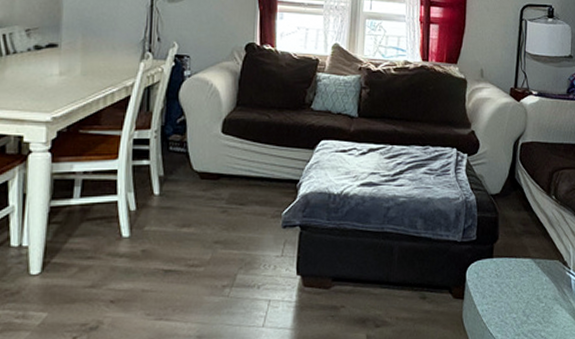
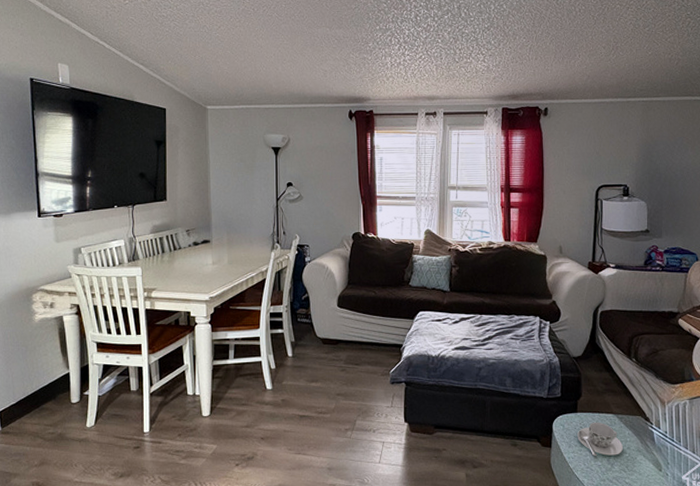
teacup: none [492,268,540,307] -> present [577,422,624,456]

